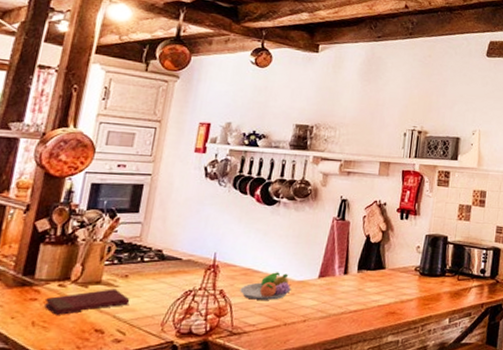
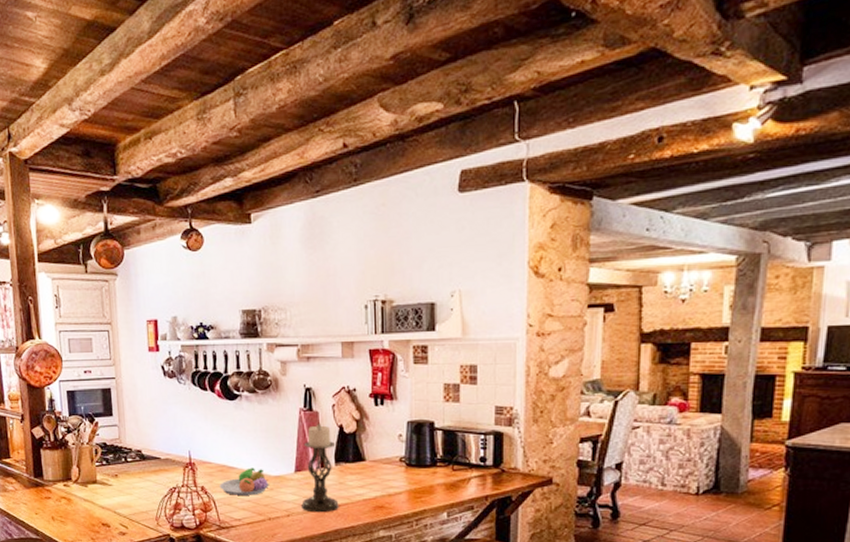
book: present [43,289,130,315] -> none [56,487,125,511]
candle holder: none [319,233,361,318] -> present [301,424,339,513]

